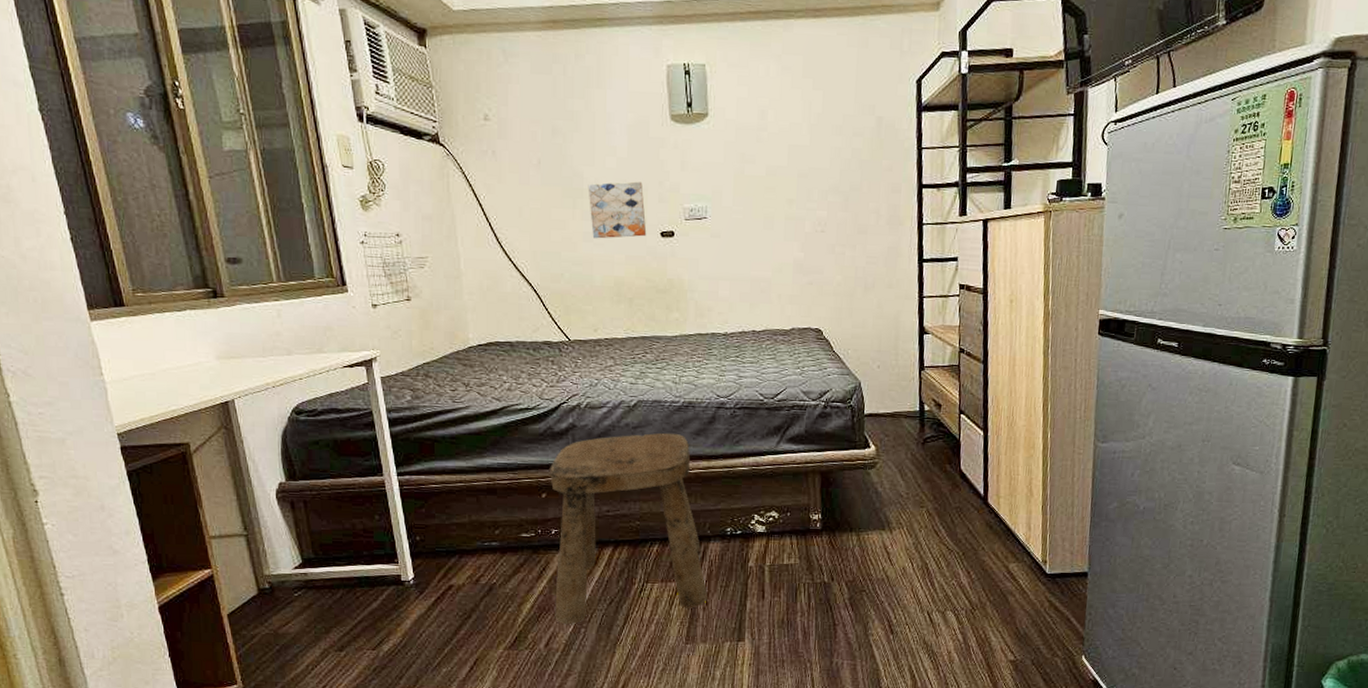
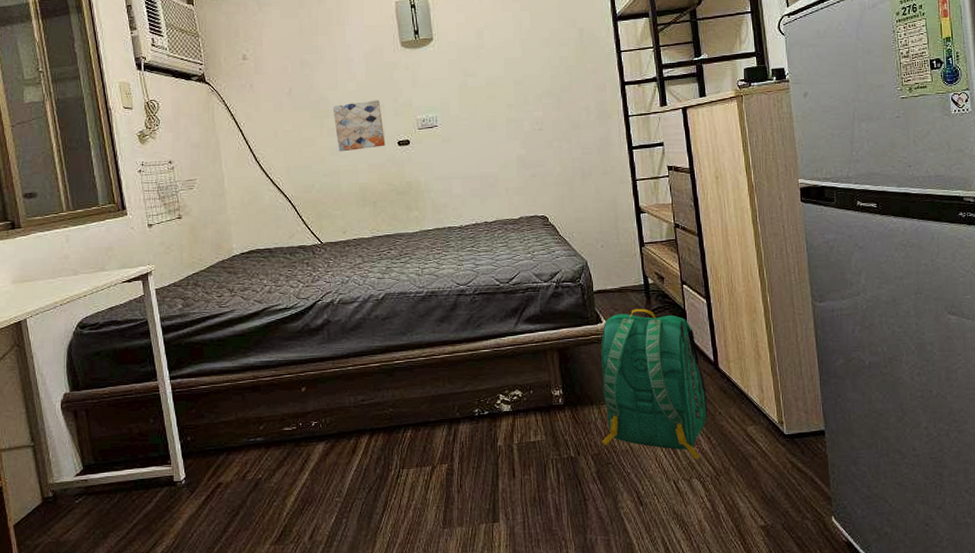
stool: present [550,432,708,624] -> none [308,321,461,515]
backpack: none [857,436,972,593] -> present [601,308,707,460]

